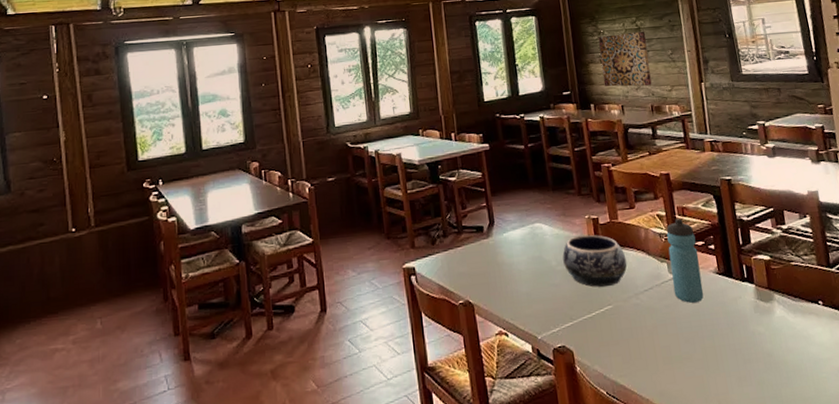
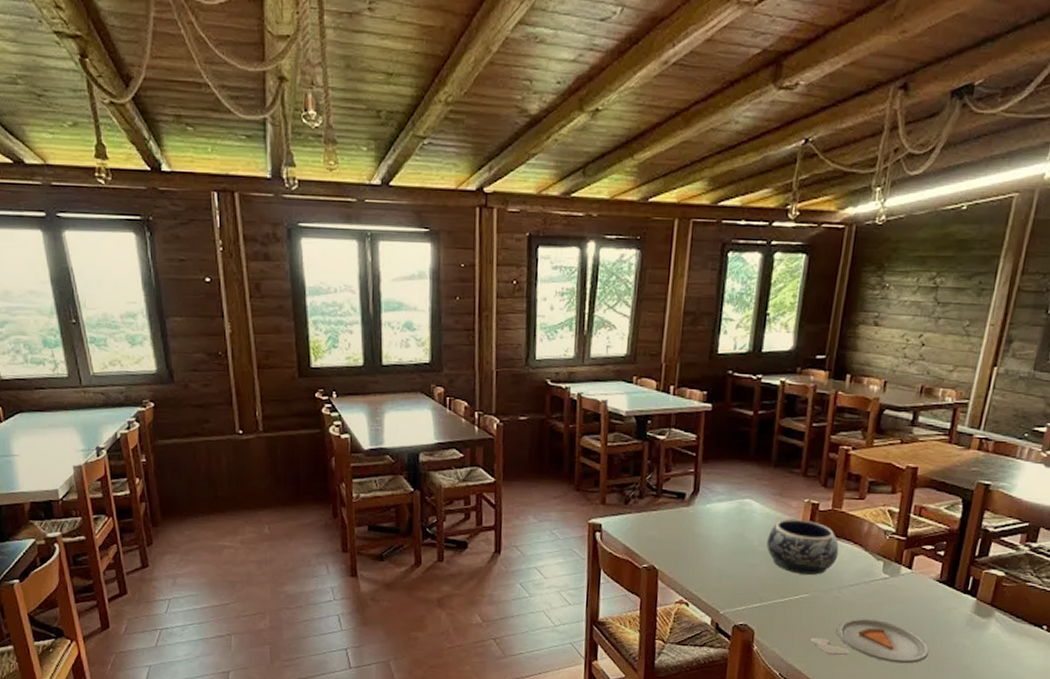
wall art: present [598,31,652,87] -> none [870,291,944,361]
dinner plate: none [625,320,733,364] -> present [811,617,929,664]
water bottle: present [666,218,704,303] -> none [882,518,926,606]

